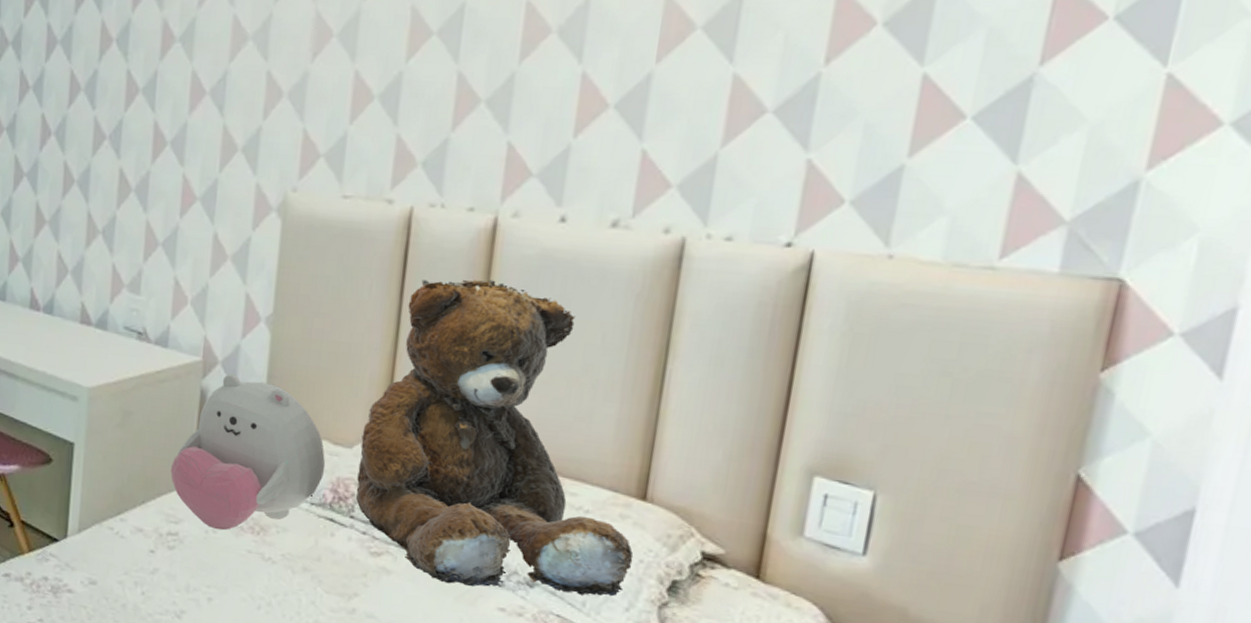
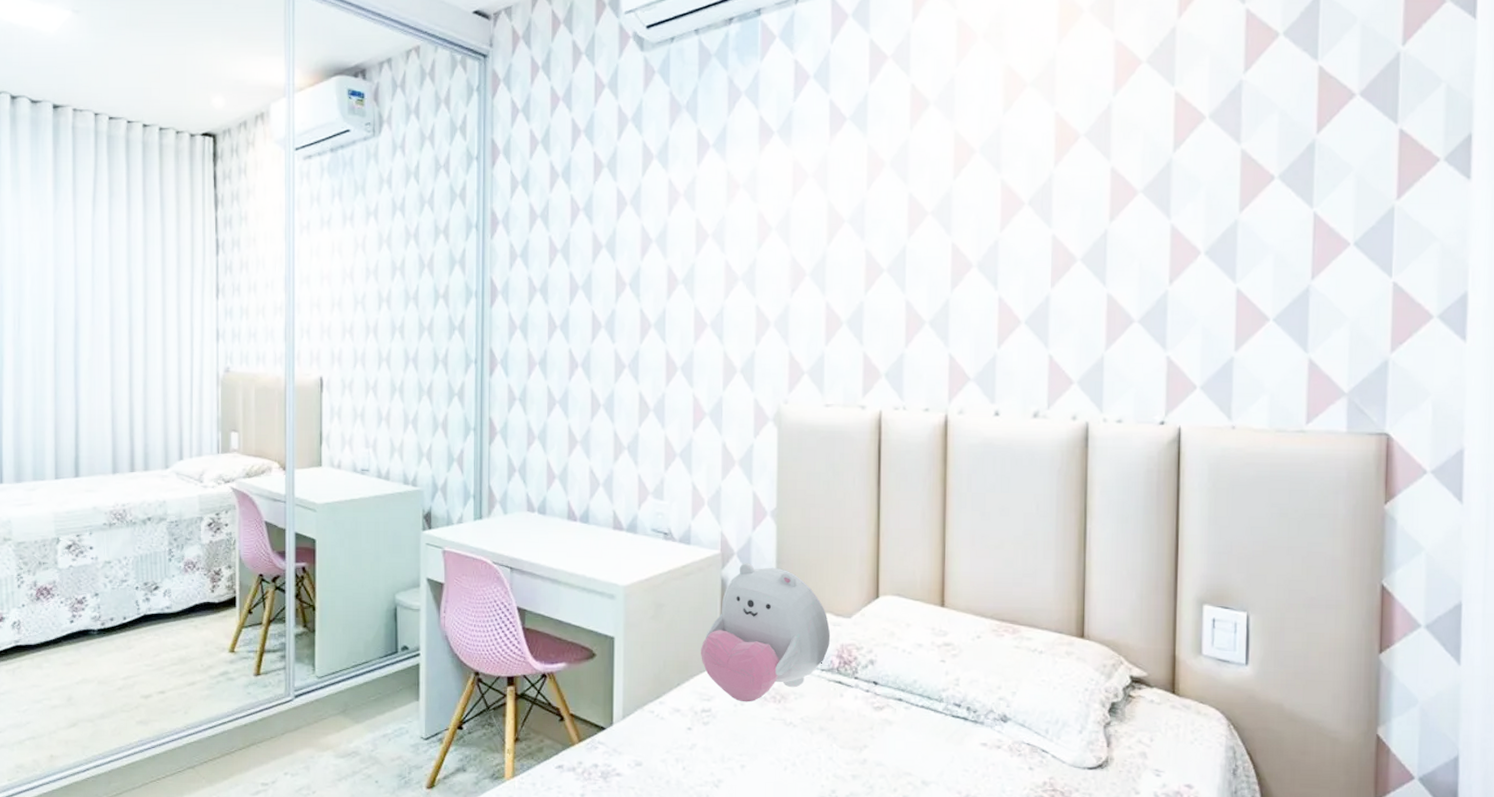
teddy bear: present [356,279,634,597] -> none [857,466,1080,728]

